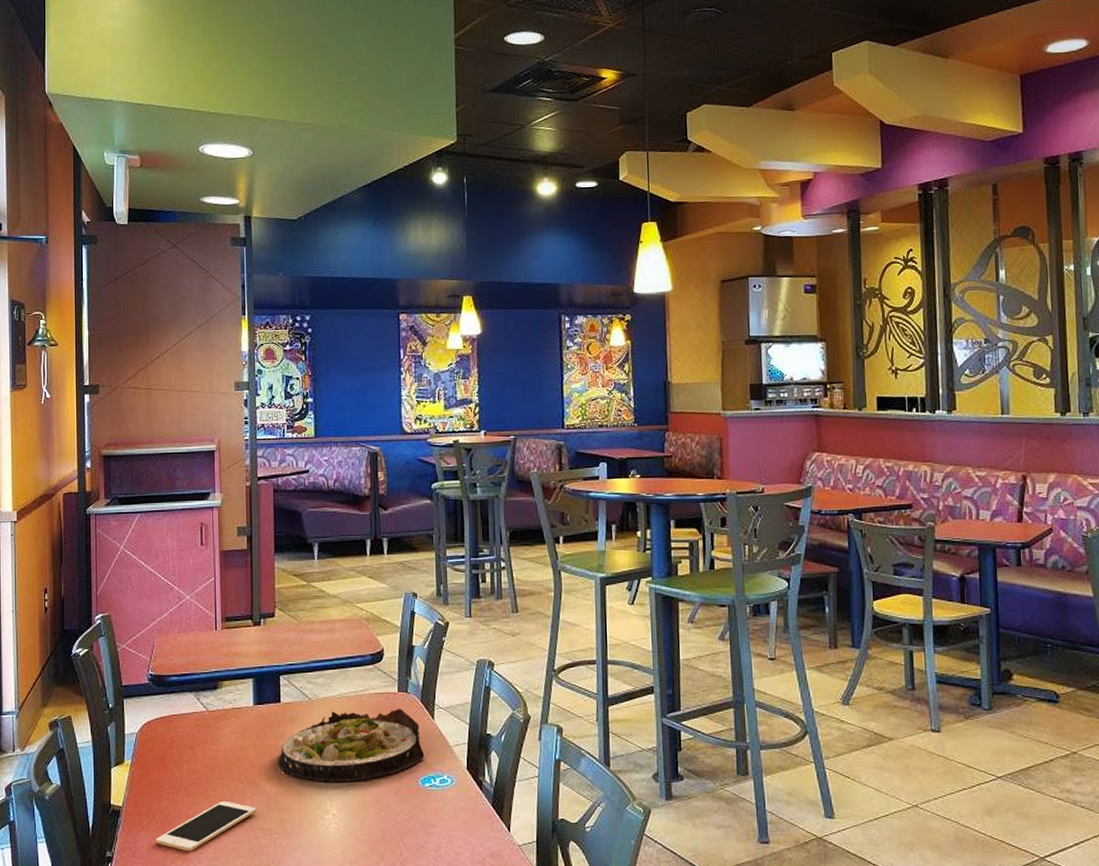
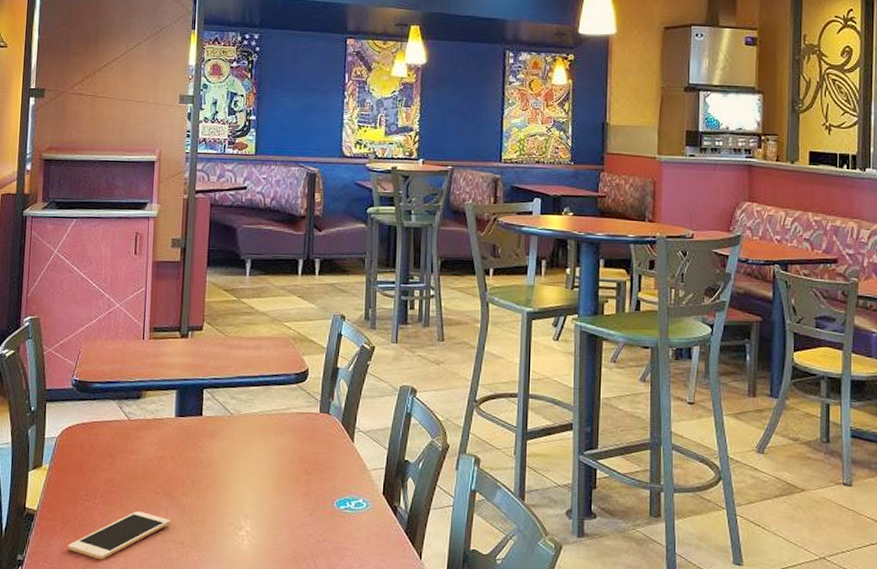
salad plate: present [277,708,425,782] -> none [194,427,342,500]

